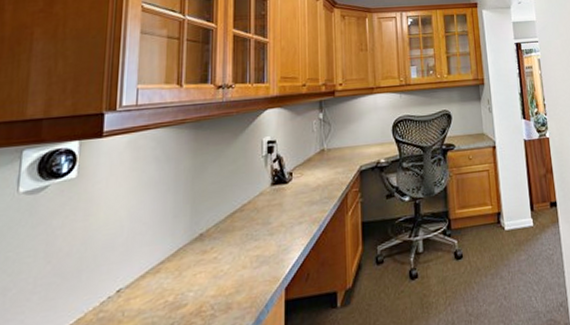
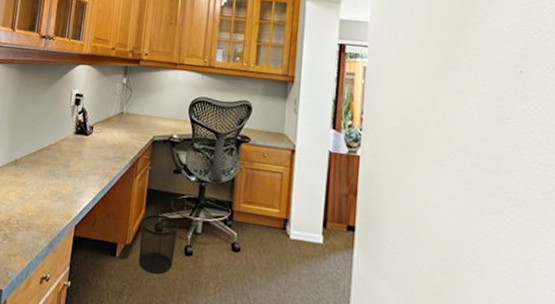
waste bin: none [359,244,400,312] -> present [139,214,179,274]

